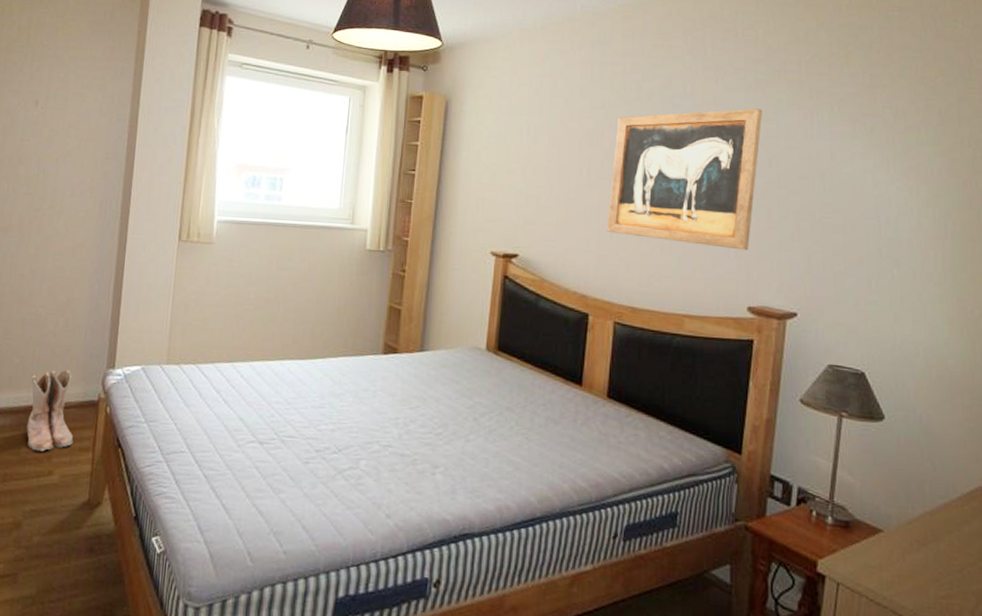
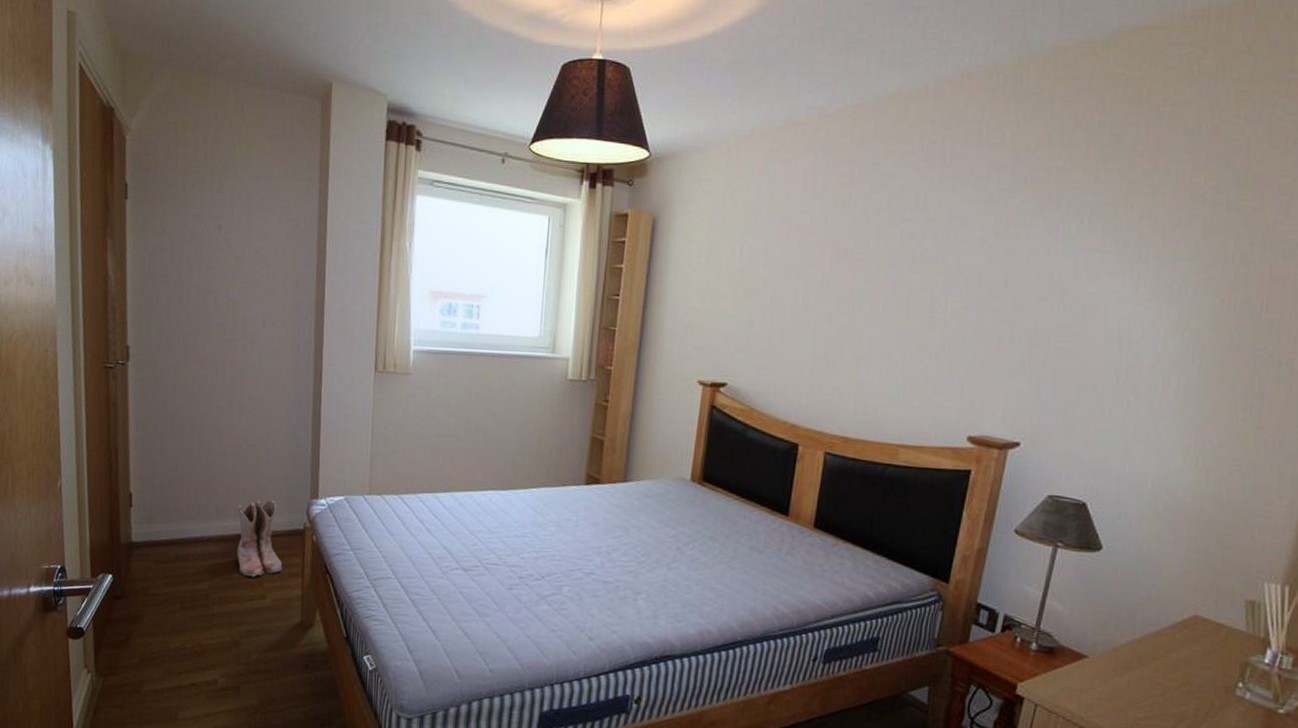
wall art: present [607,108,763,251] -> none [822,222,1003,378]

